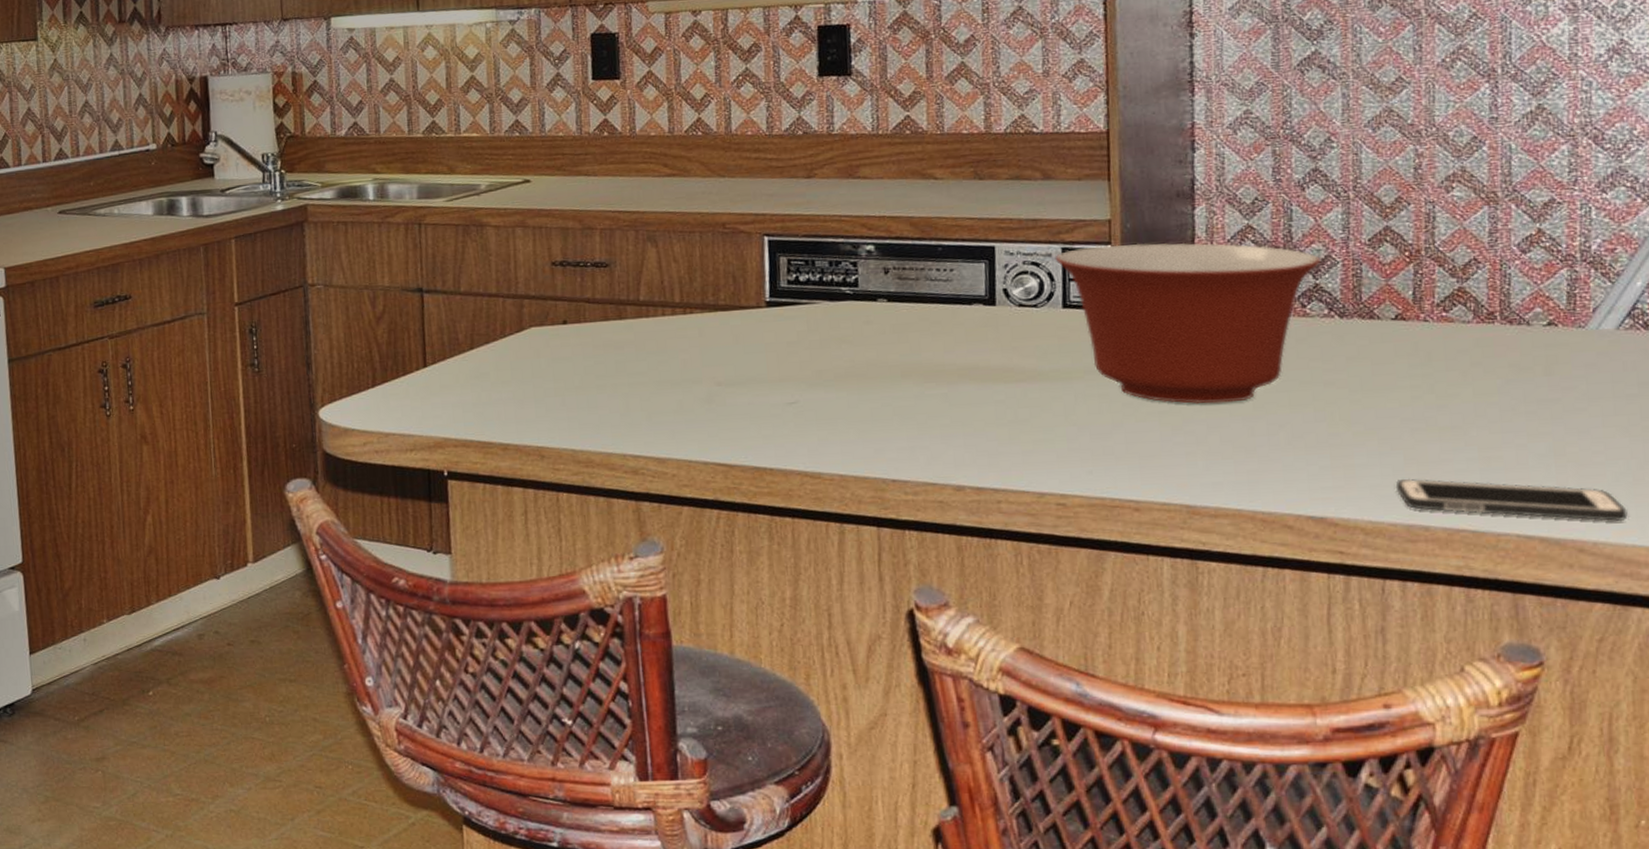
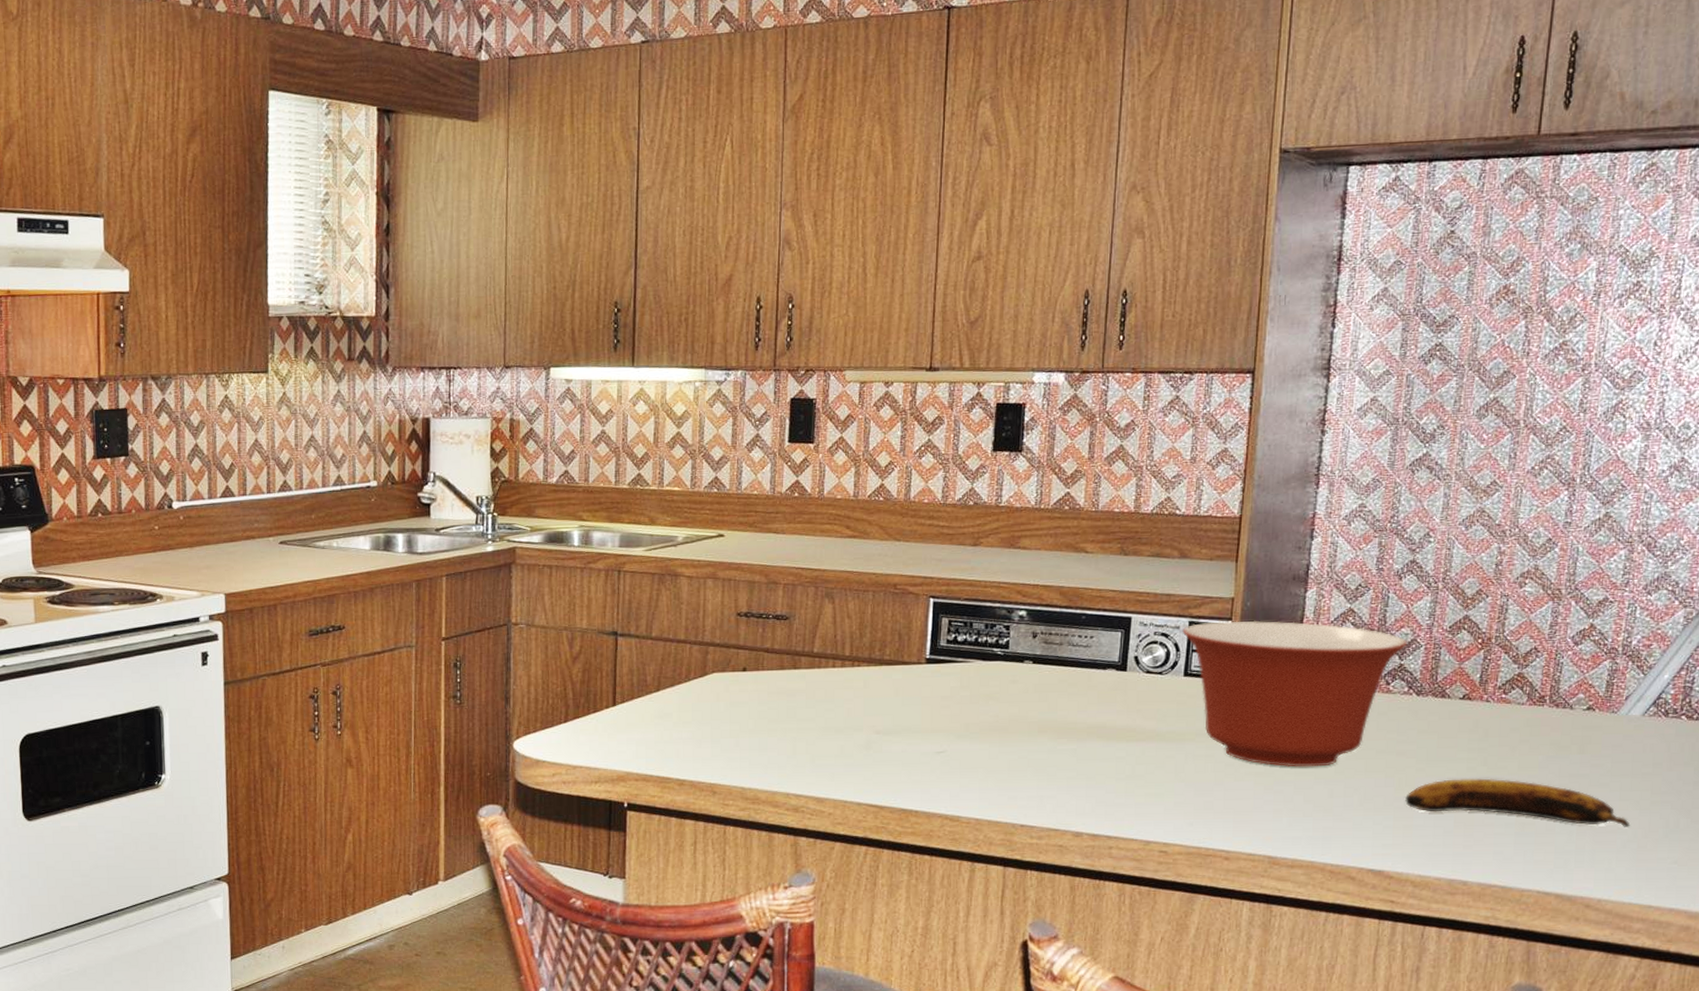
banana: none [1341,407,1621,458] -> present [1405,778,1631,827]
cell phone: present [1396,478,1628,522] -> none [1445,839,1629,883]

